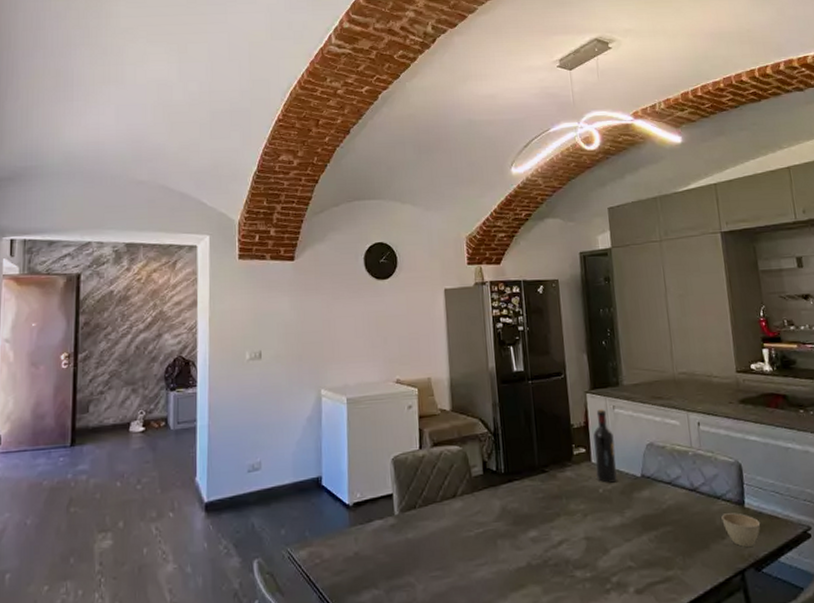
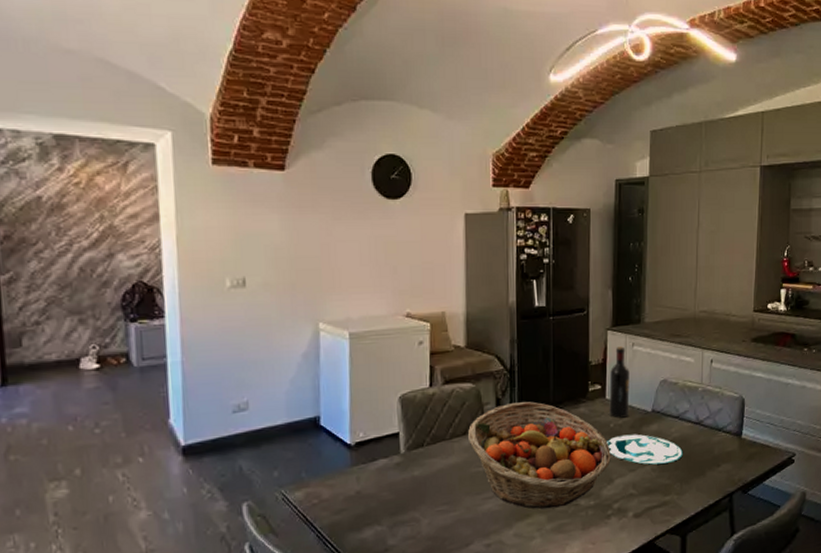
fruit basket: none [457,464,604,580] -> present [468,401,611,509]
plate: none [597,500,681,535] -> present [607,434,683,465]
cup: present [721,513,761,547] -> none [720,443,753,473]

